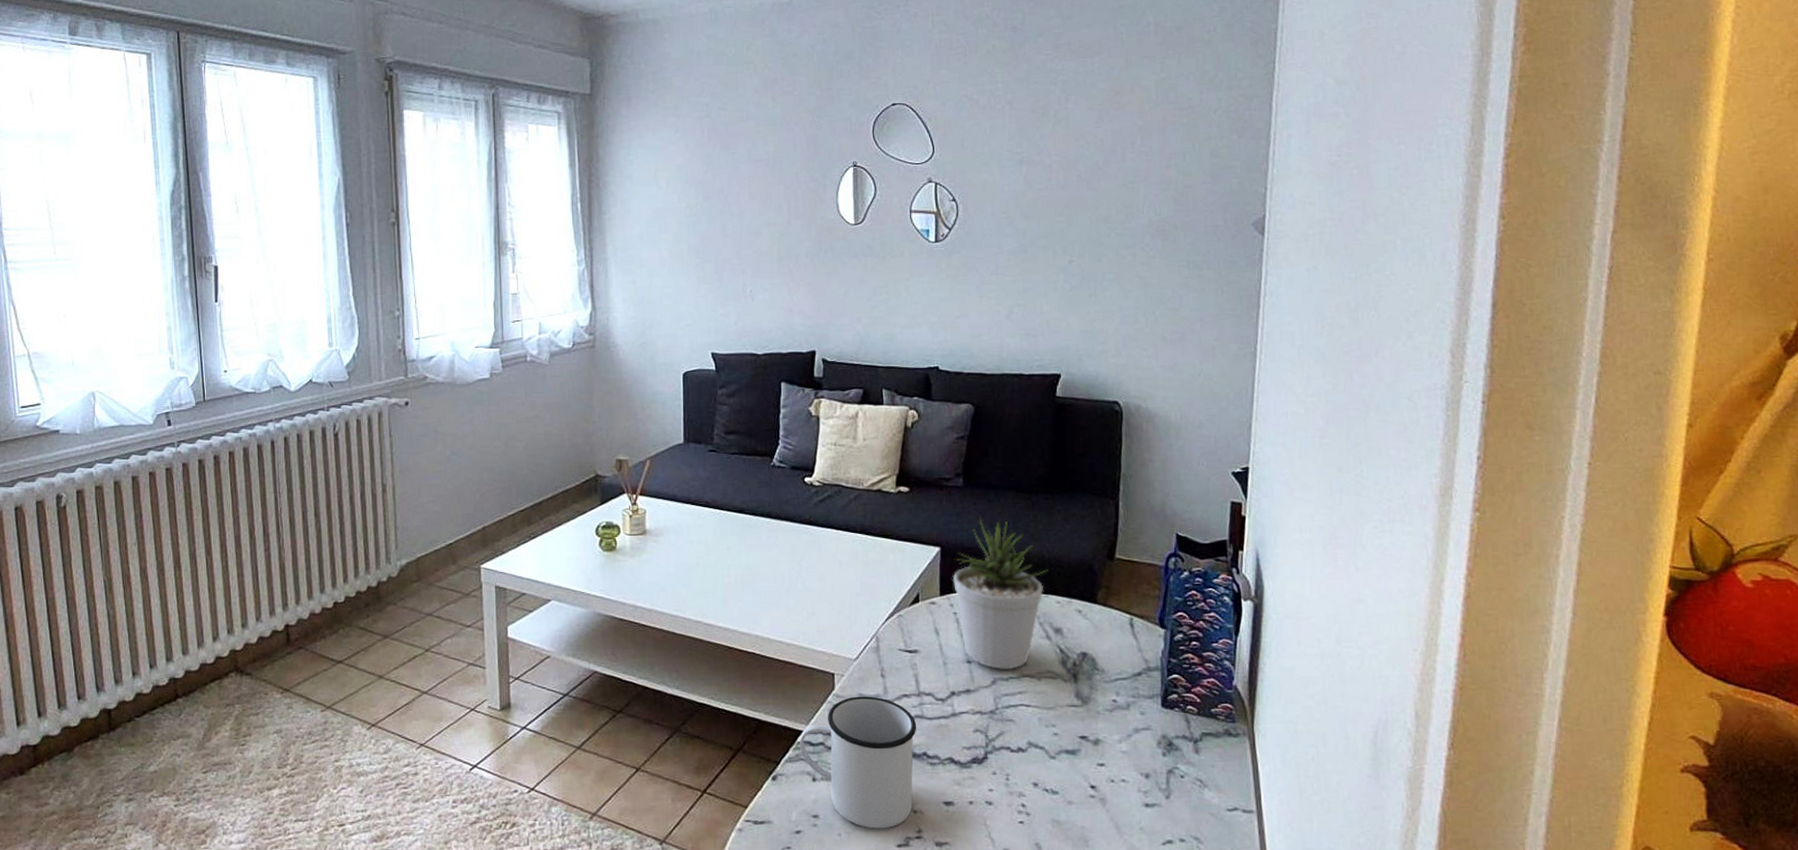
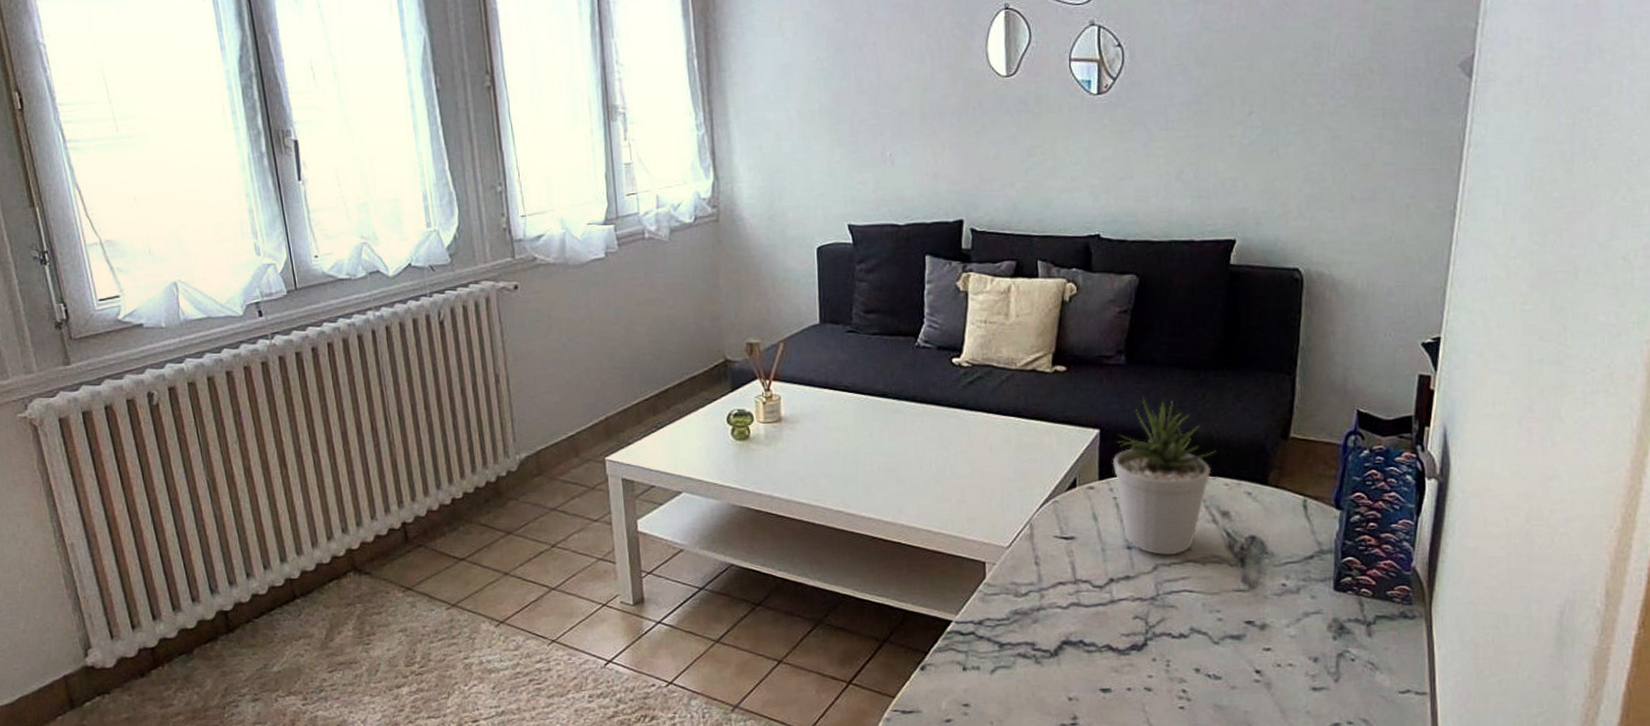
mug: present [799,696,917,829] -> none [948,584,1073,717]

